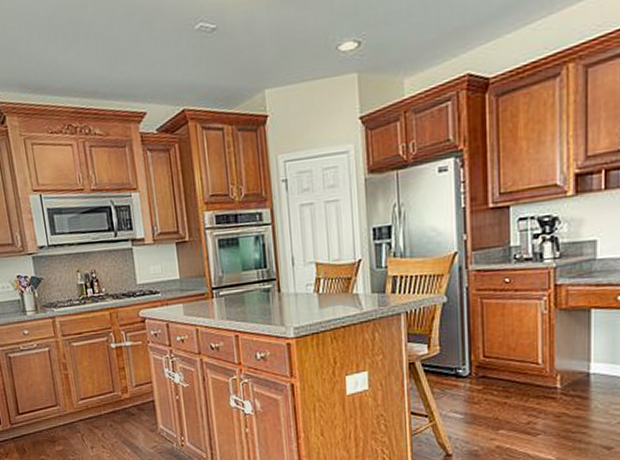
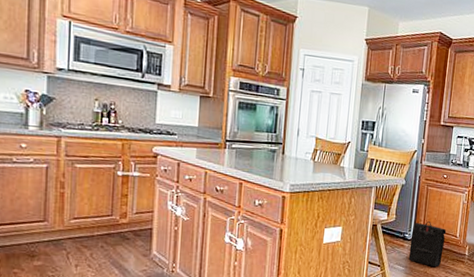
backpack: none [466,348,521,410] -> present [408,221,447,267]

